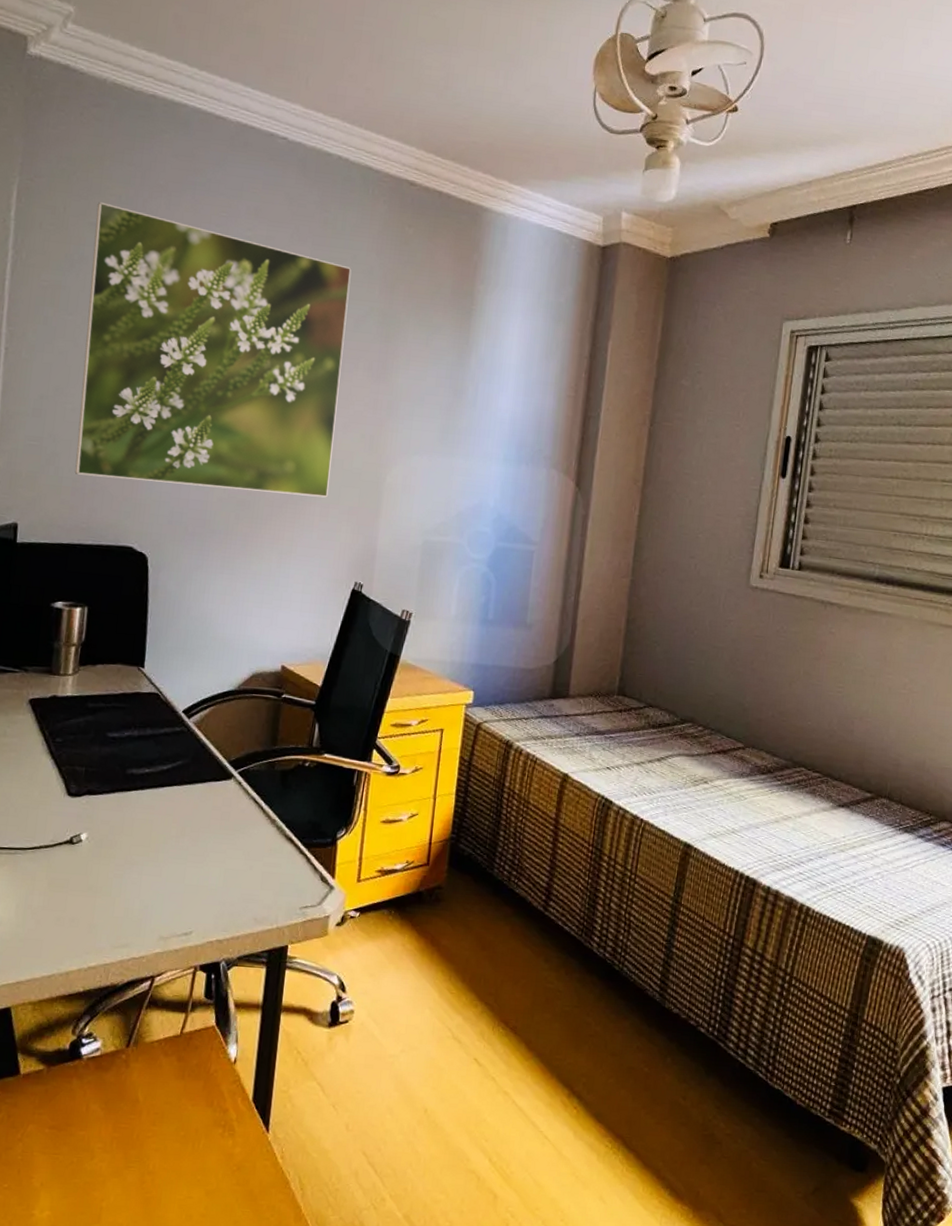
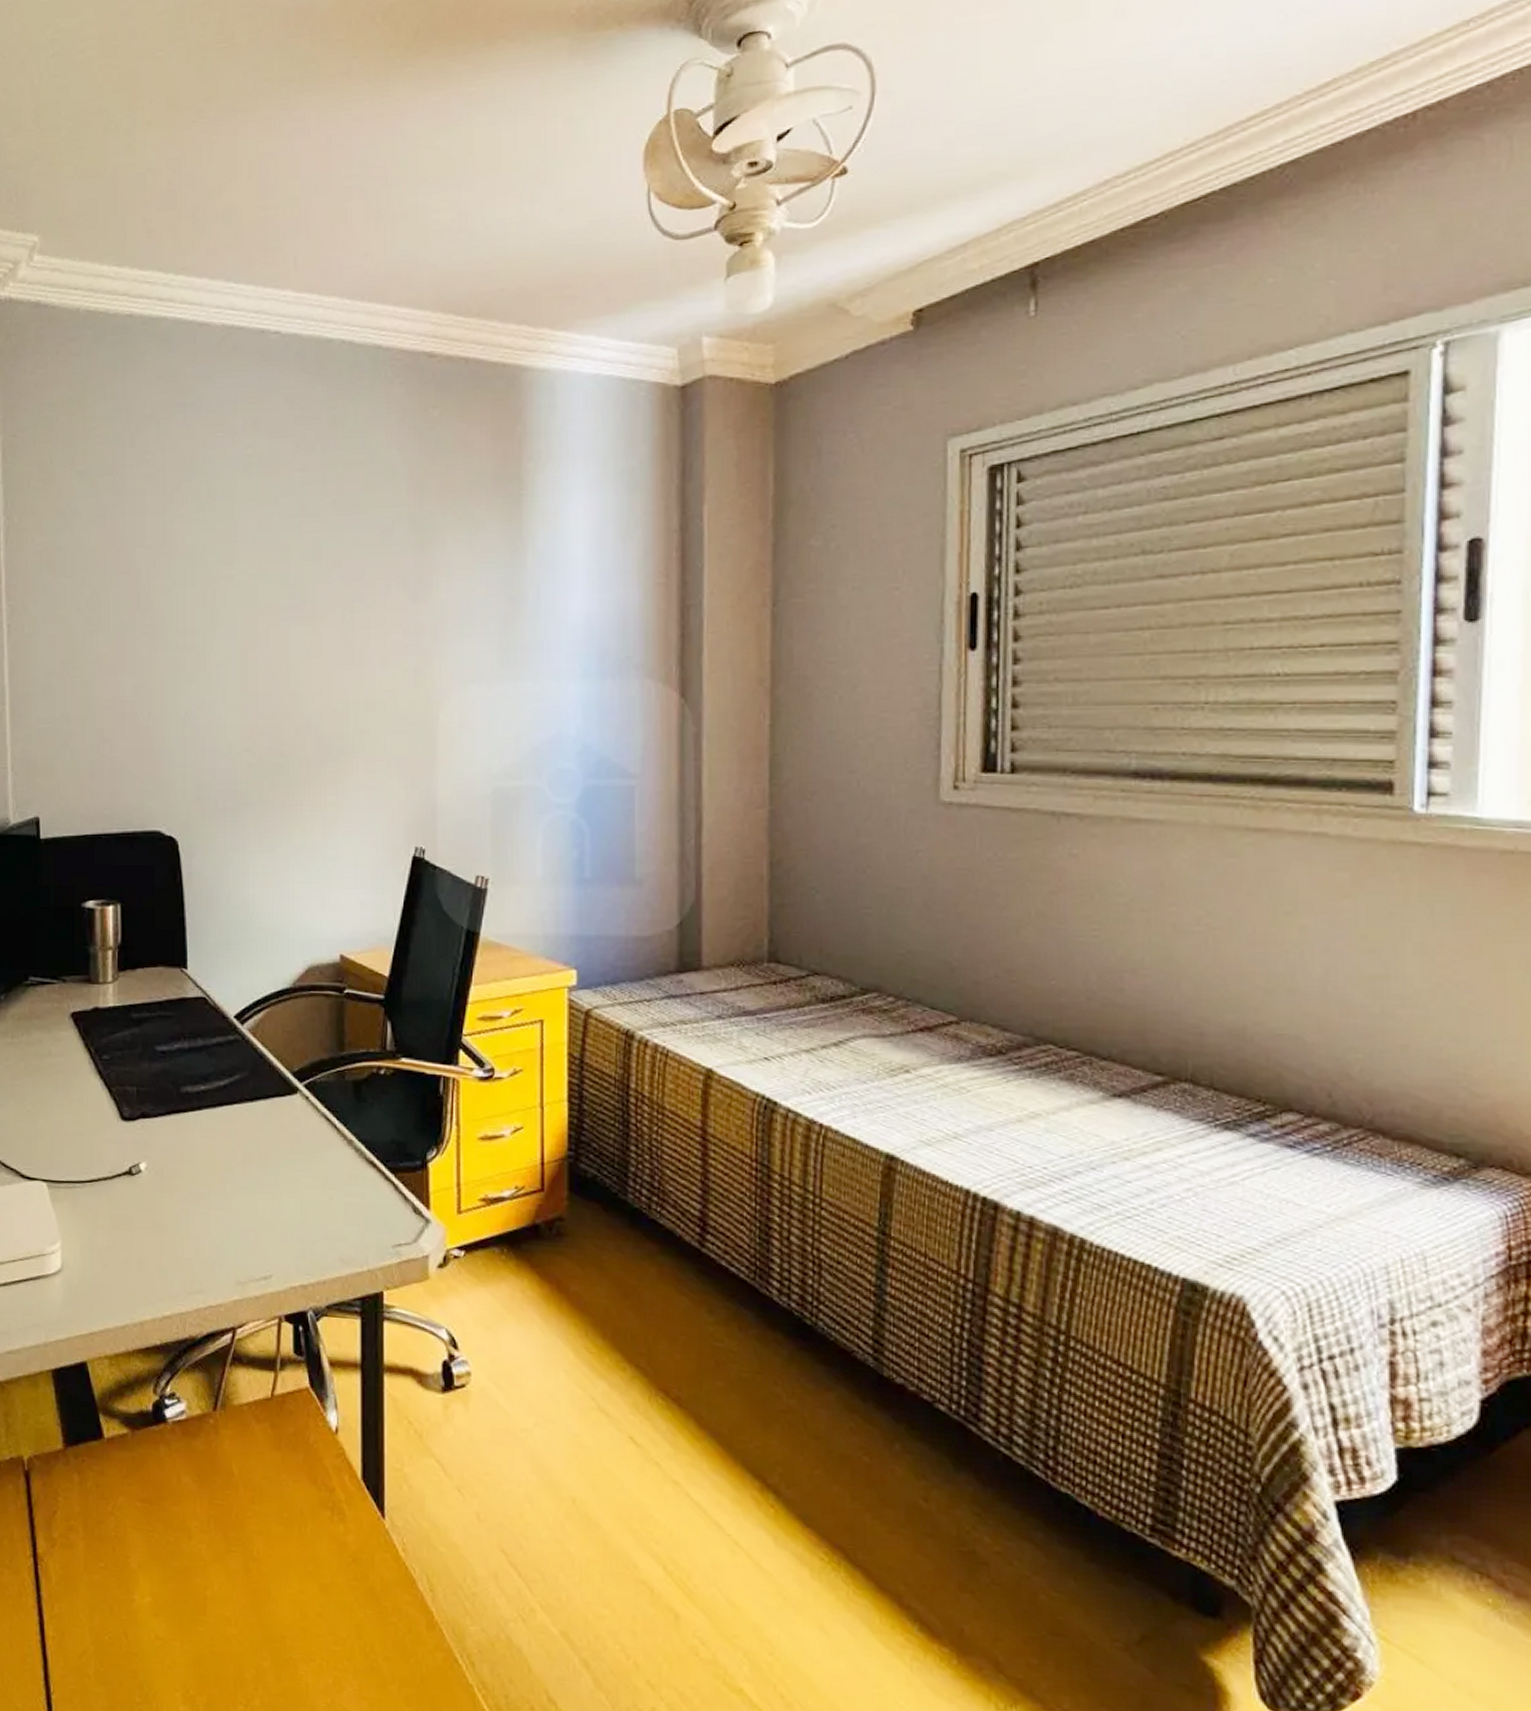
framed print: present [74,202,352,498] -> none [84,446,373,755]

